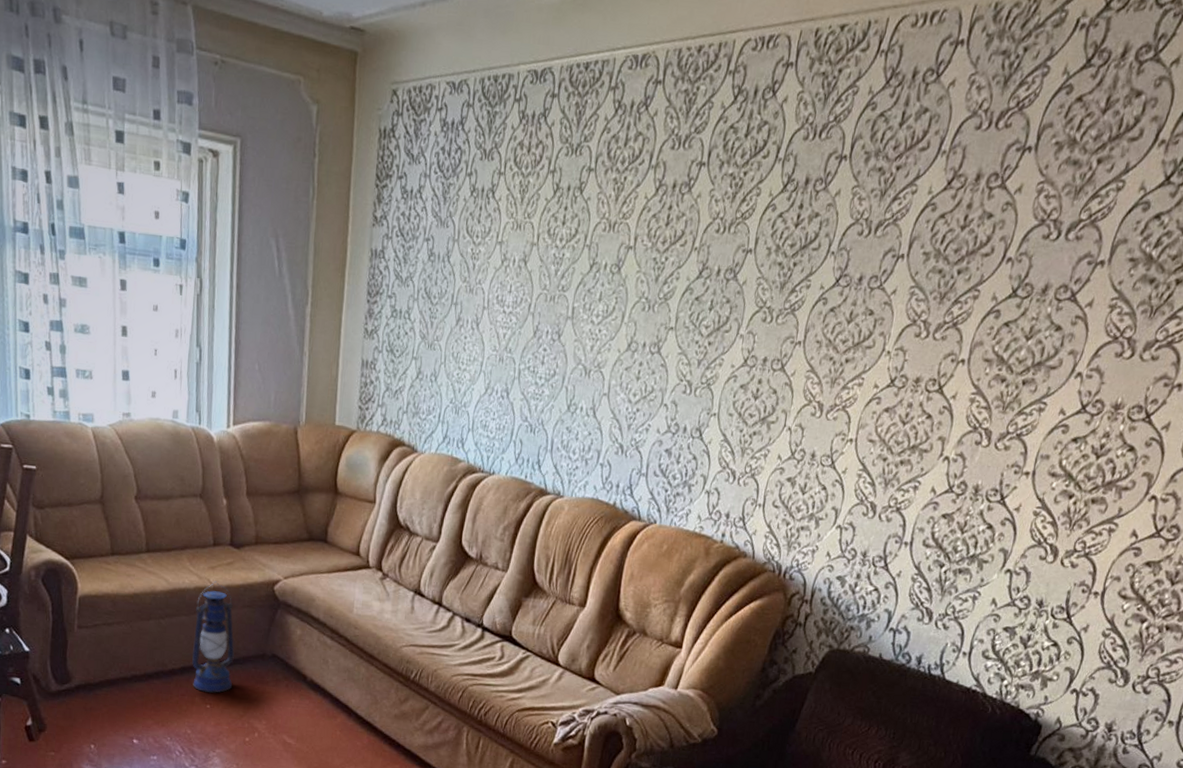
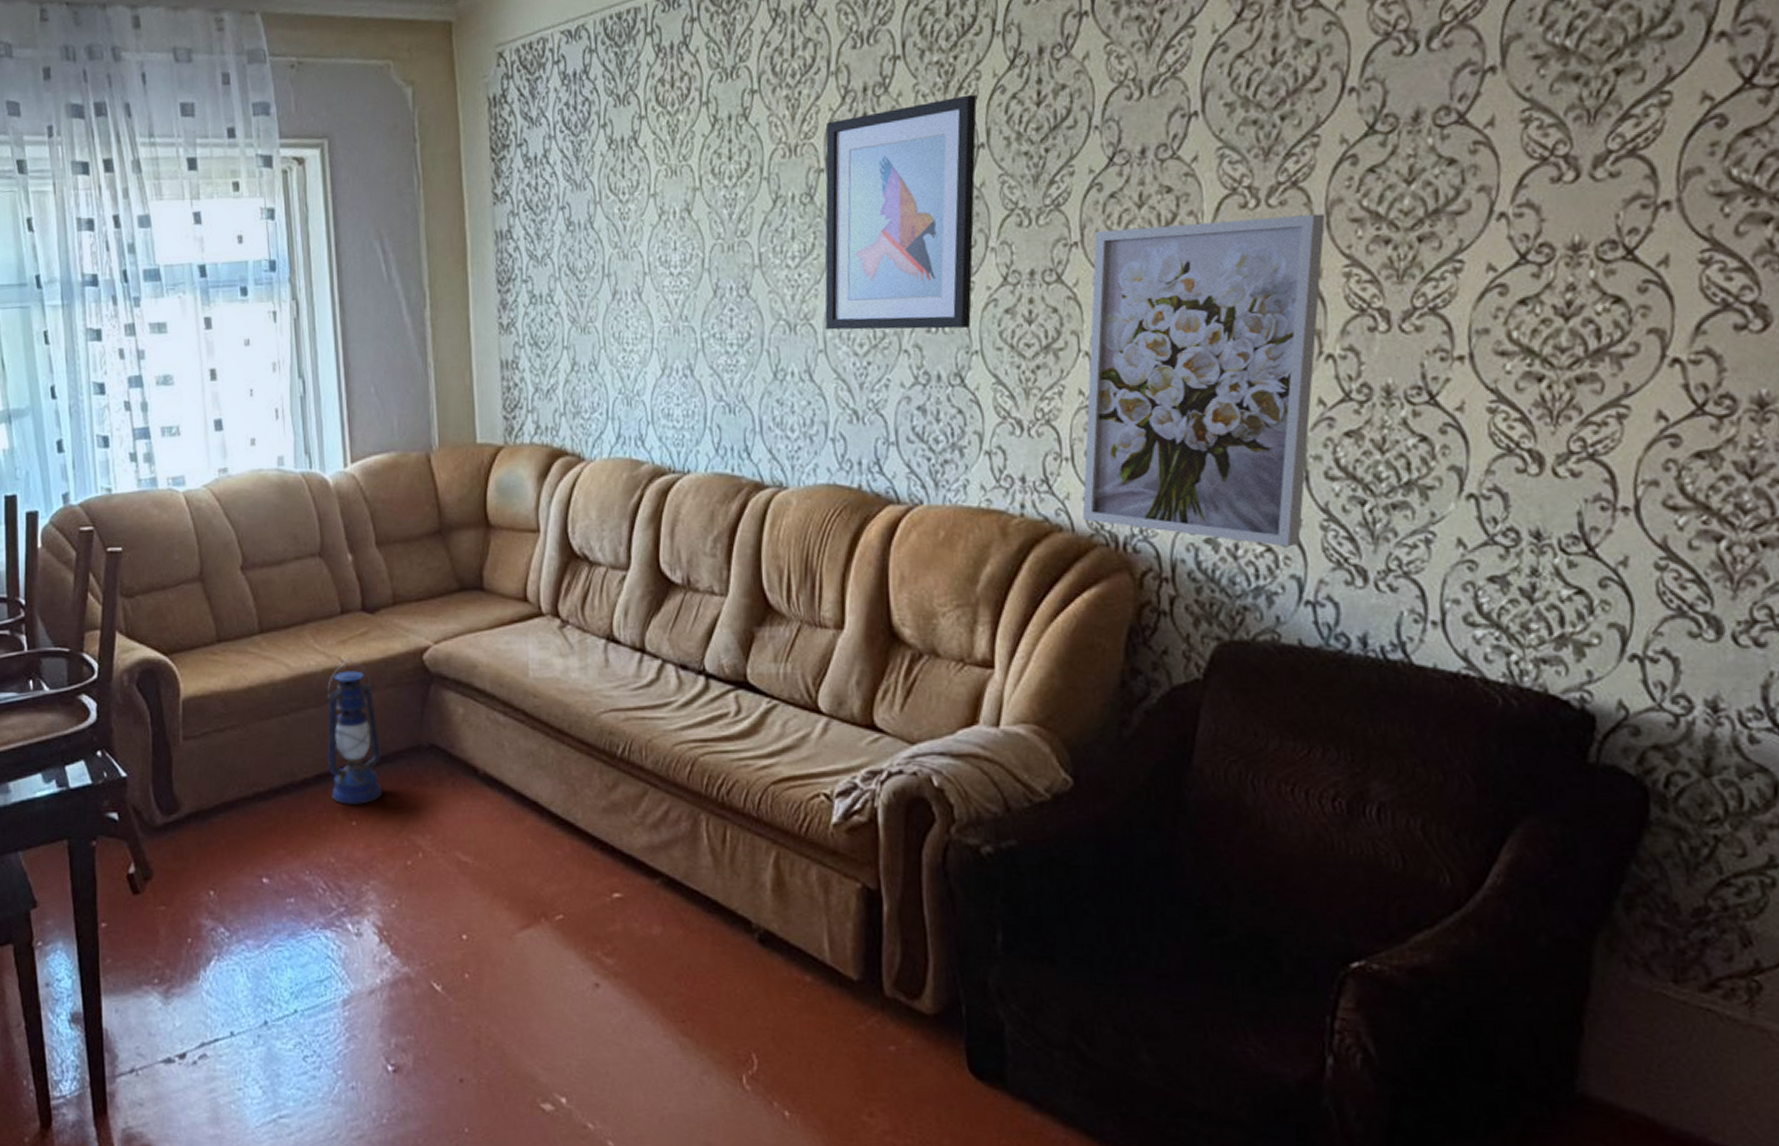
wall art: none [611,206,754,394] -> present [825,94,977,330]
wall art: none [761,335,969,590] -> present [1082,213,1326,547]

